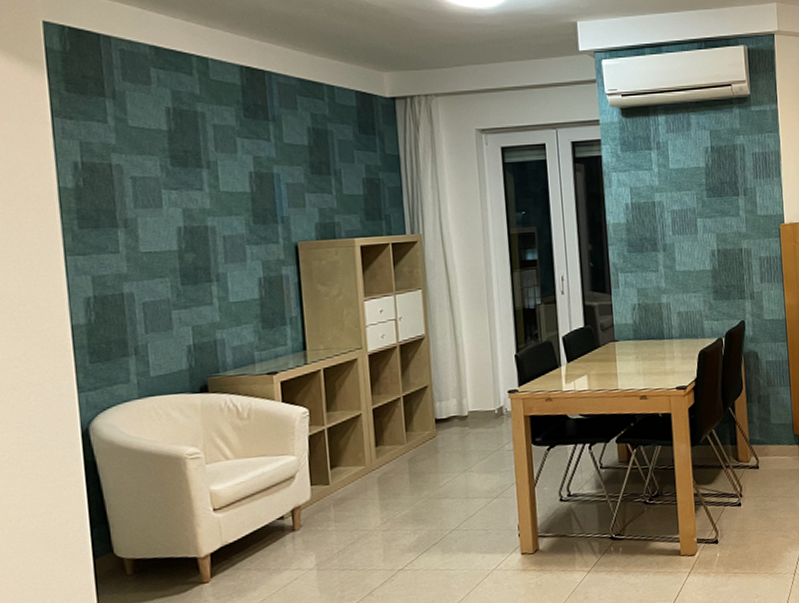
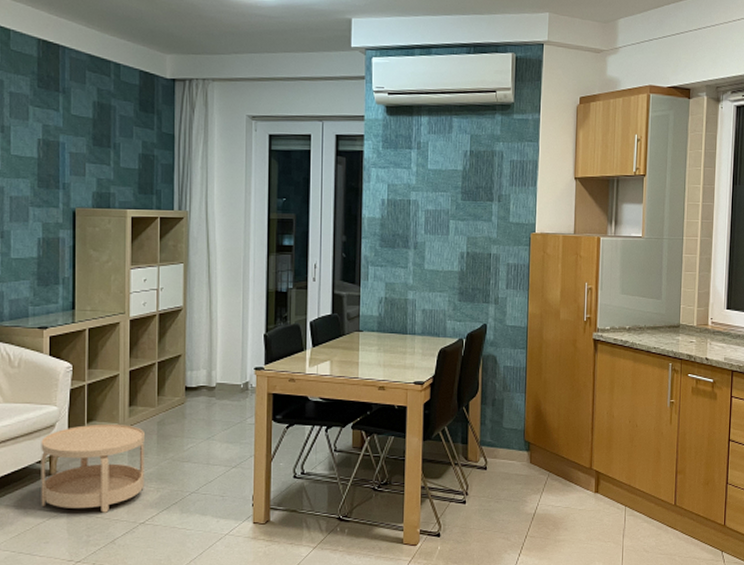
side table: none [280,466,400,566] -> present [41,423,144,513]

